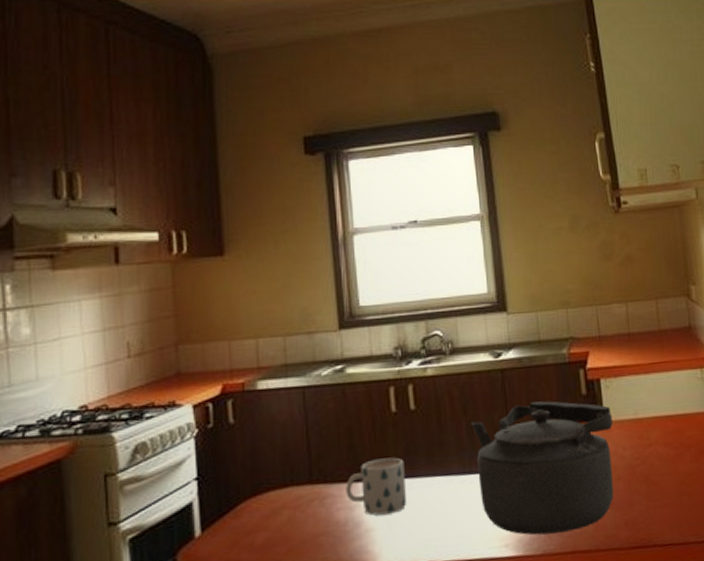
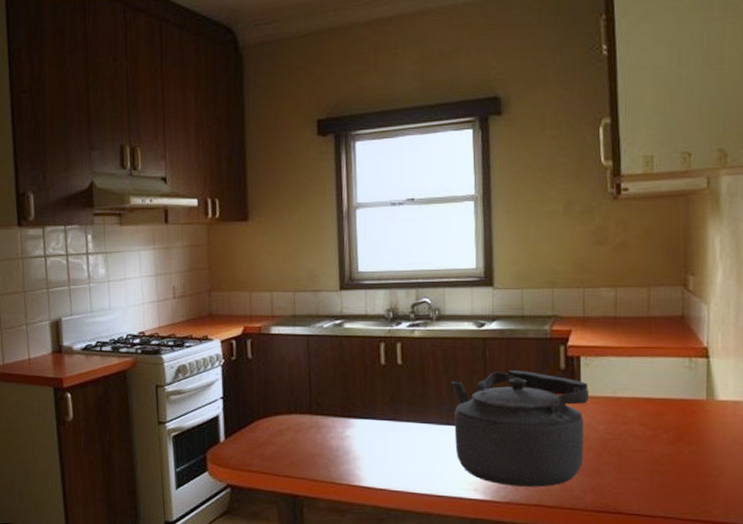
mug: present [346,457,406,516] -> none [339,401,390,448]

